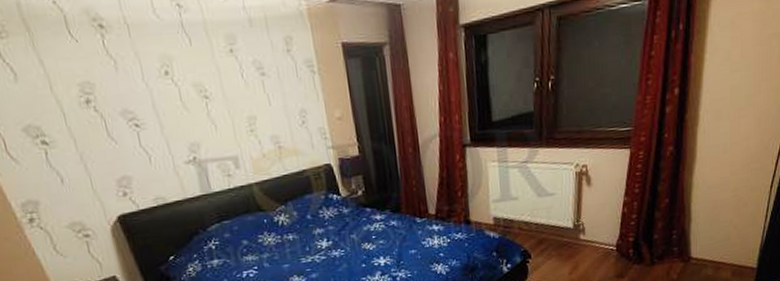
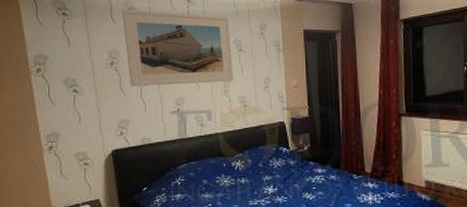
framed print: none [83,20,261,132] -> present [122,9,234,87]

